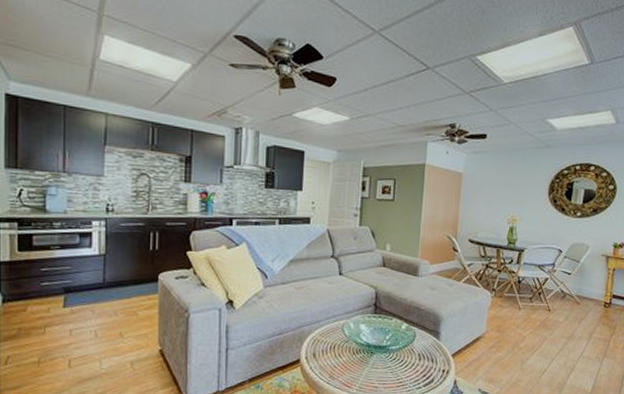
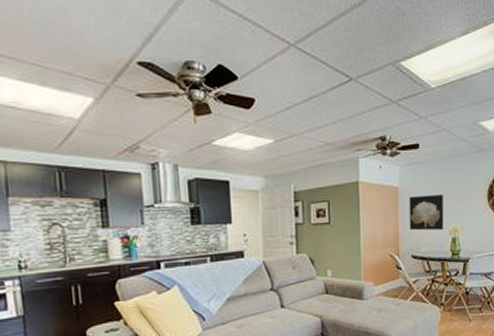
wall art: none [469,183,505,218] -> present [409,195,444,231]

